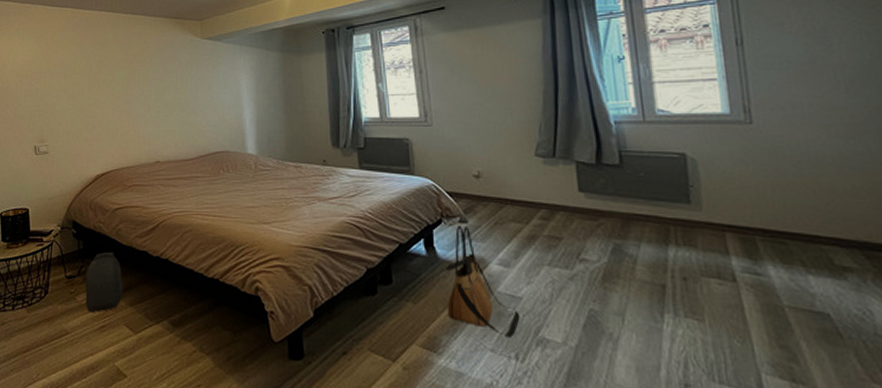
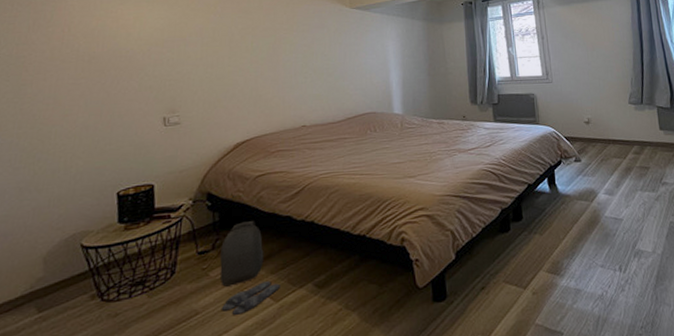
slippers: none [88,312,138,340] -> present [222,281,280,315]
tote bag: present [446,225,520,336] -> none [565,164,622,253]

